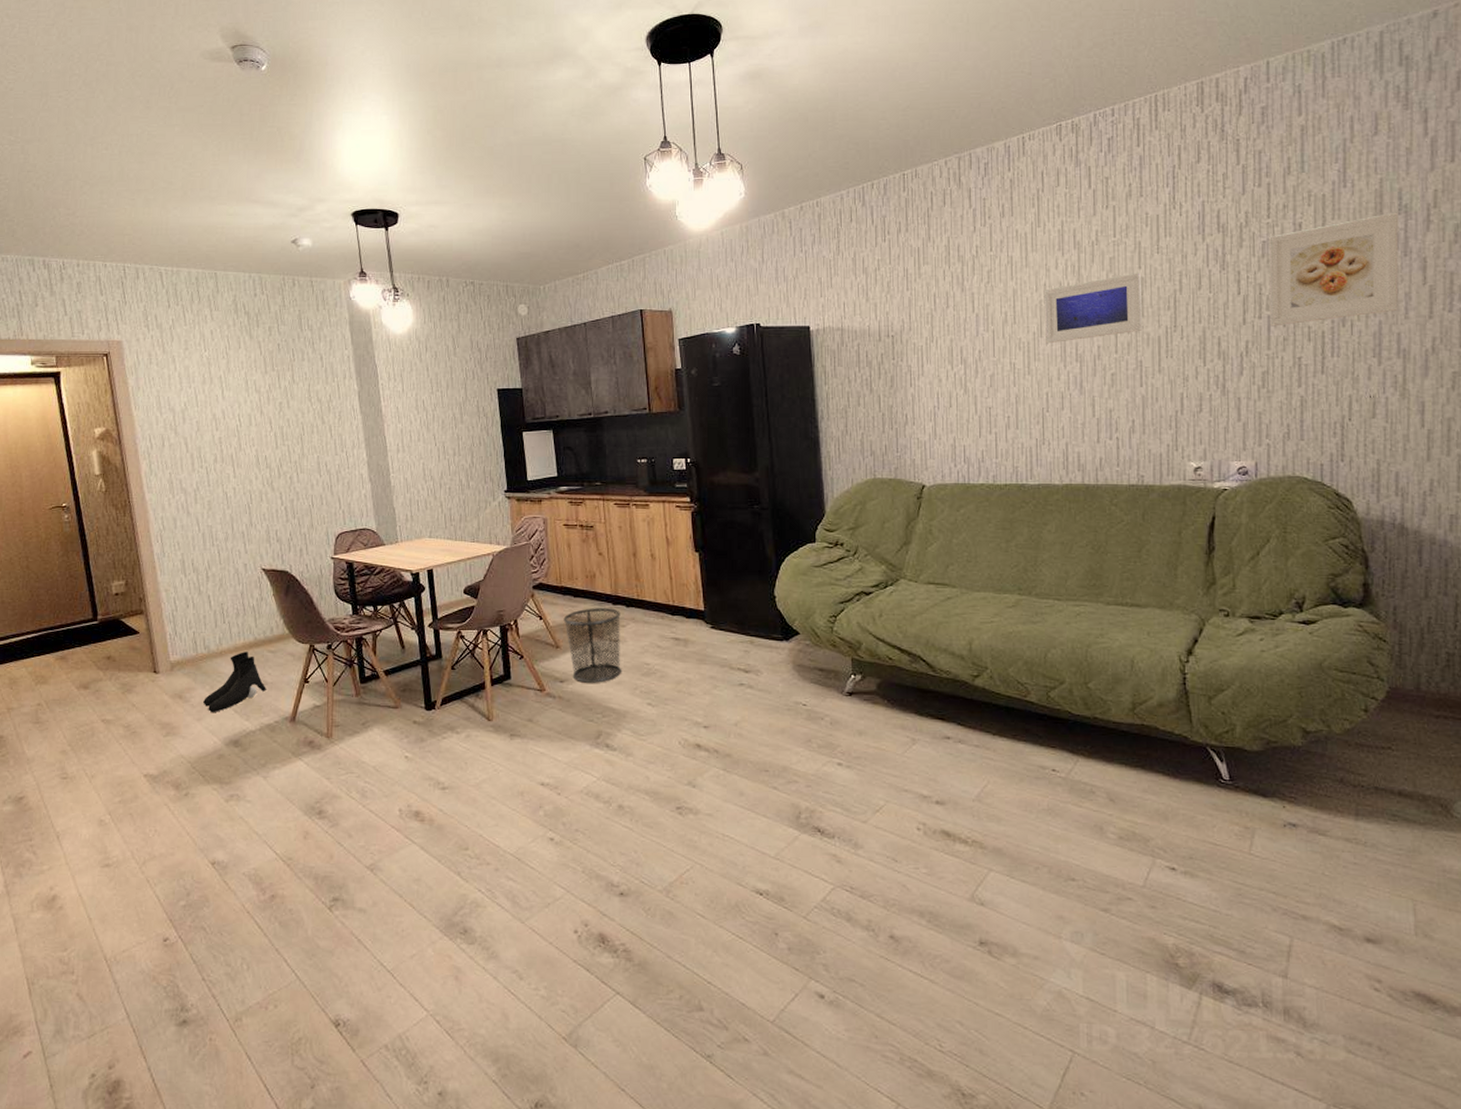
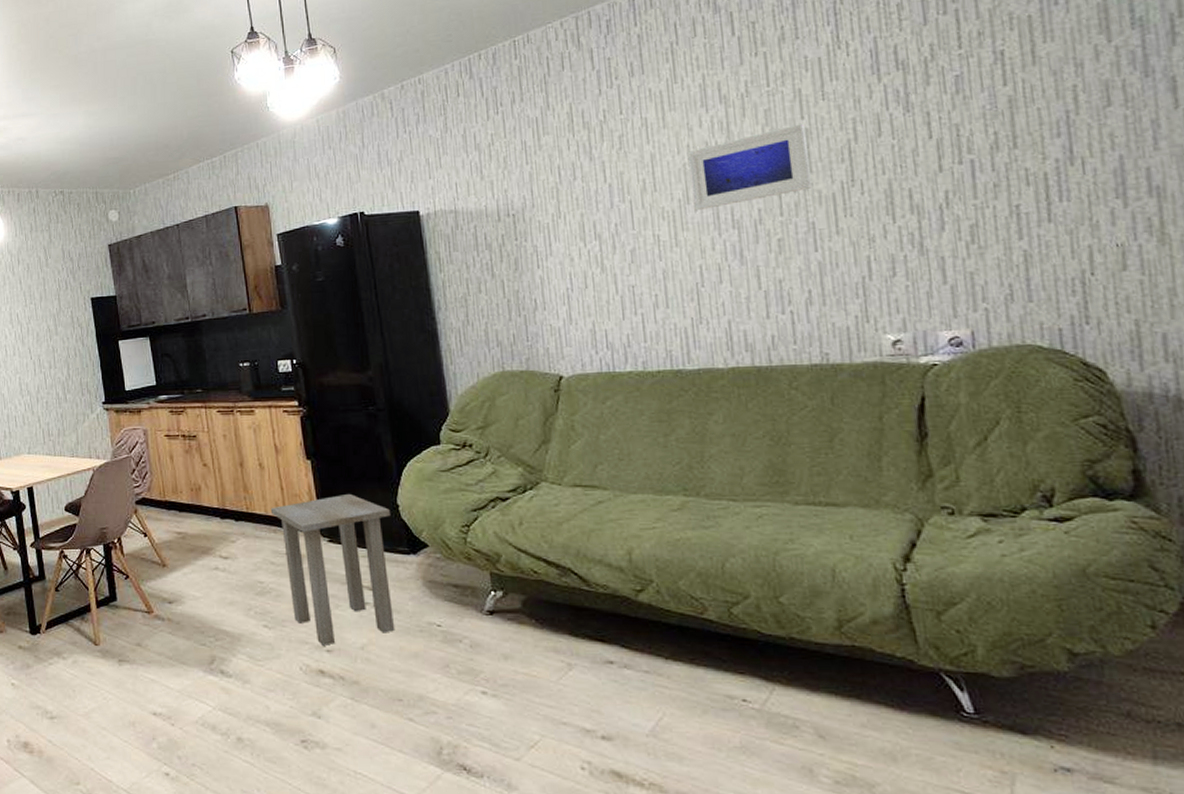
trash can: present [563,608,621,683] -> none [169,523,233,604]
side table: none [660,584,767,722] -> present [271,493,395,646]
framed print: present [1268,212,1399,327] -> none [963,27,1144,172]

